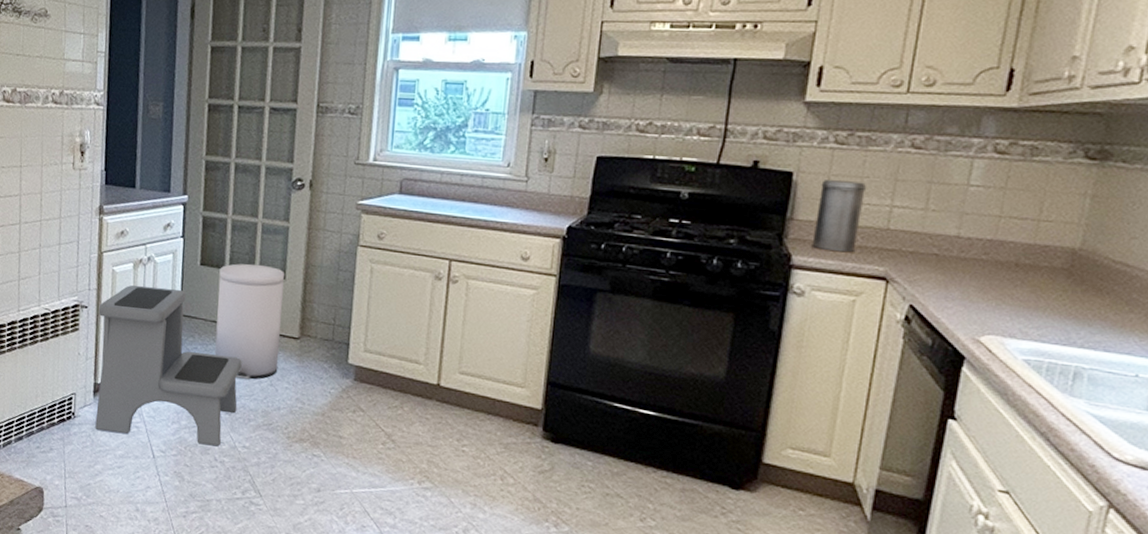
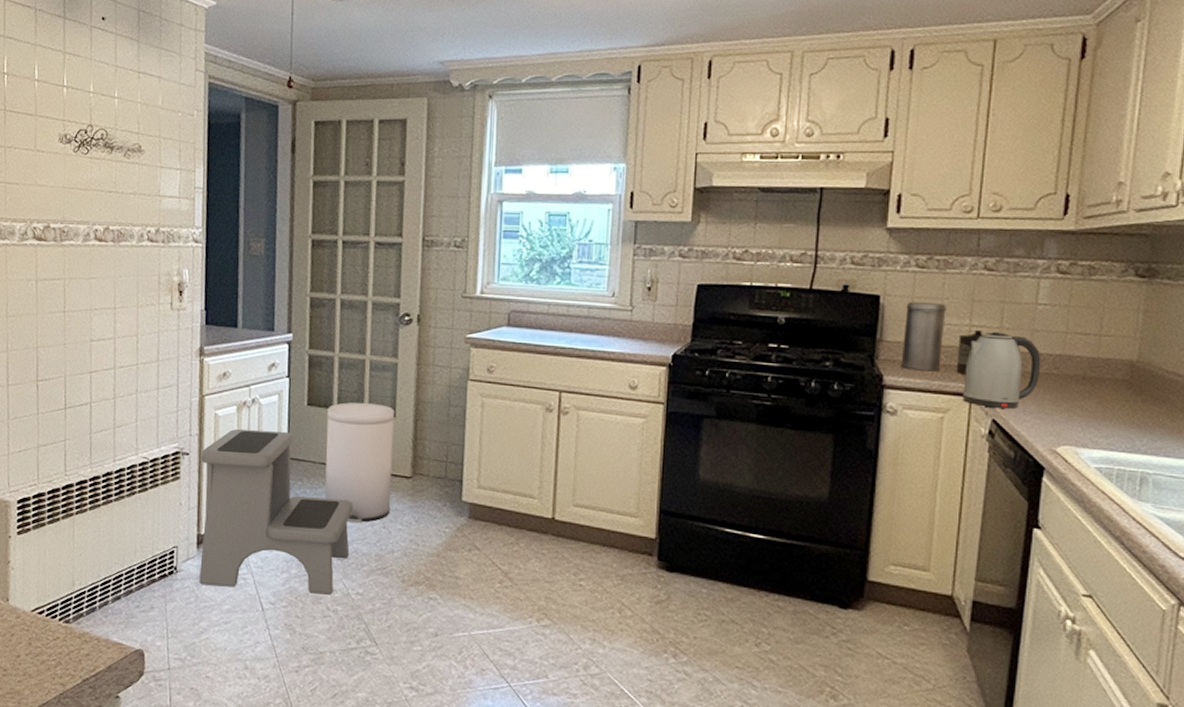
canister: none [872,210,905,257] -> present [956,329,983,375]
kettle: none [878,213,970,296] -> present [962,331,1041,410]

